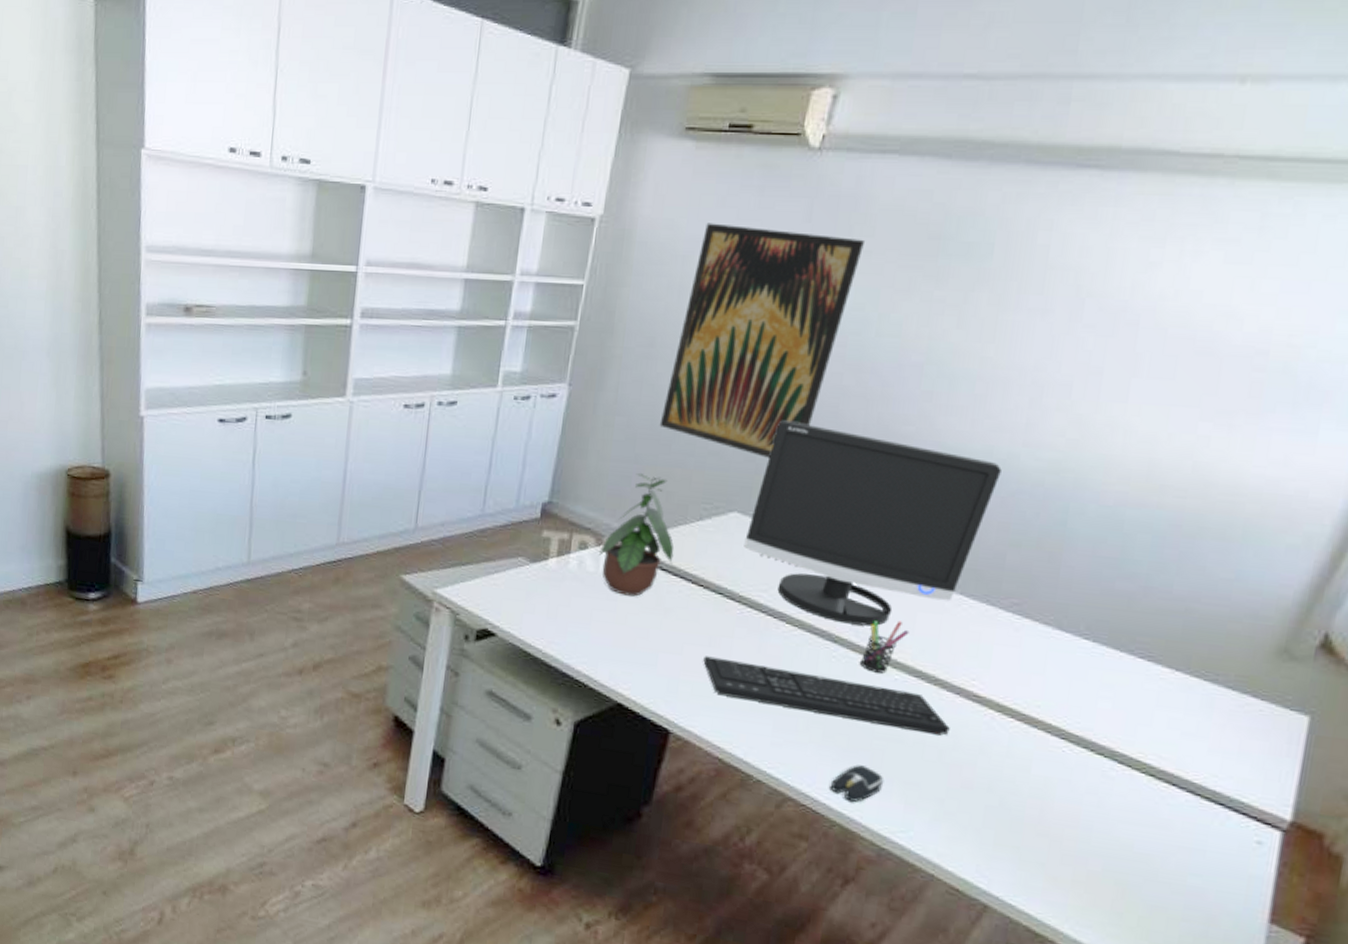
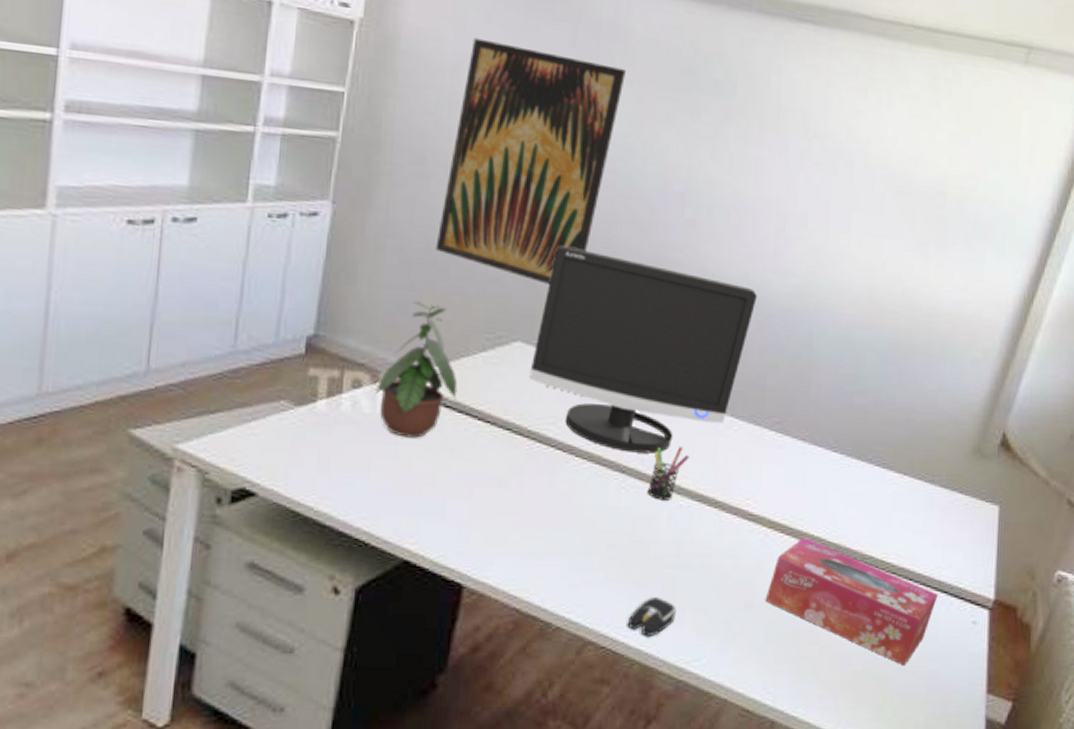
keyboard: present [703,656,950,736] -> none [494,498,731,558]
tissue box: none [986,725,1210,876] -> present [765,537,938,666]

